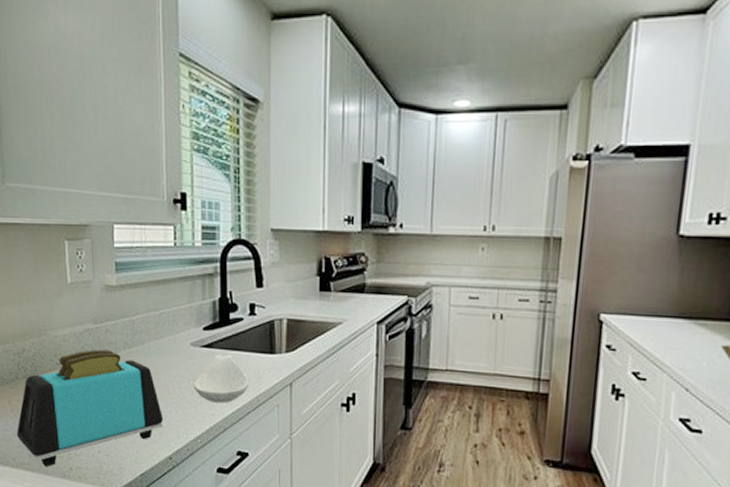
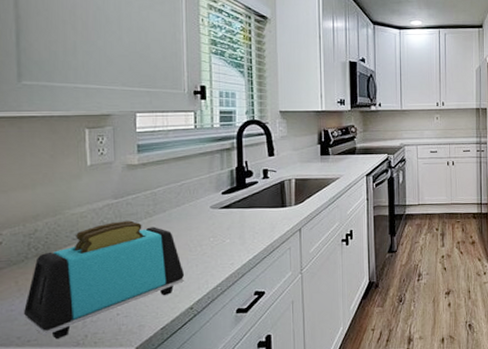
spoon rest: present [193,354,250,404] -> none [213,212,265,254]

